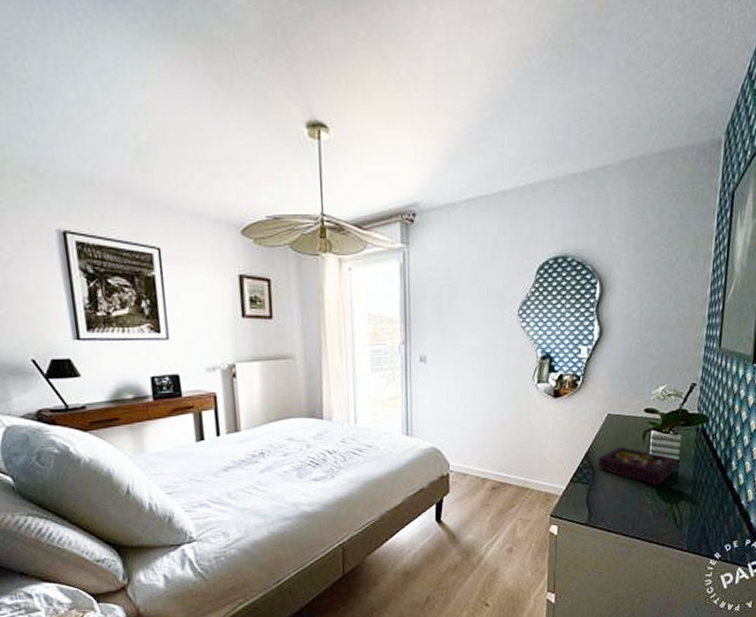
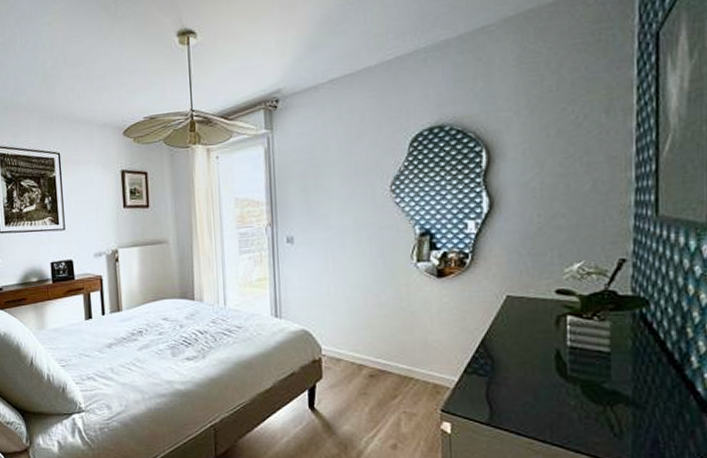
jewelry box: present [597,446,677,486] -> none [497,333,607,383]

